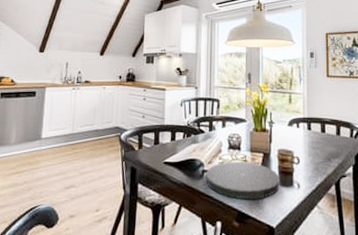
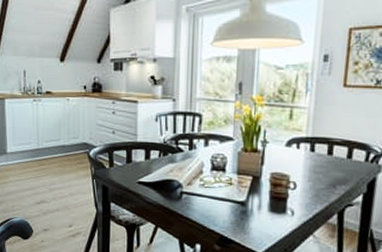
plate: present [205,161,280,200] -> none [184,183,271,225]

